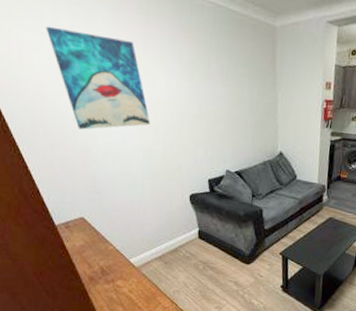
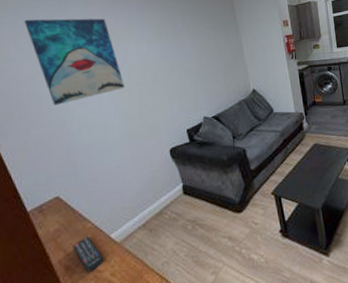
remote control: none [96,256,124,285] -> present [73,235,104,272]

